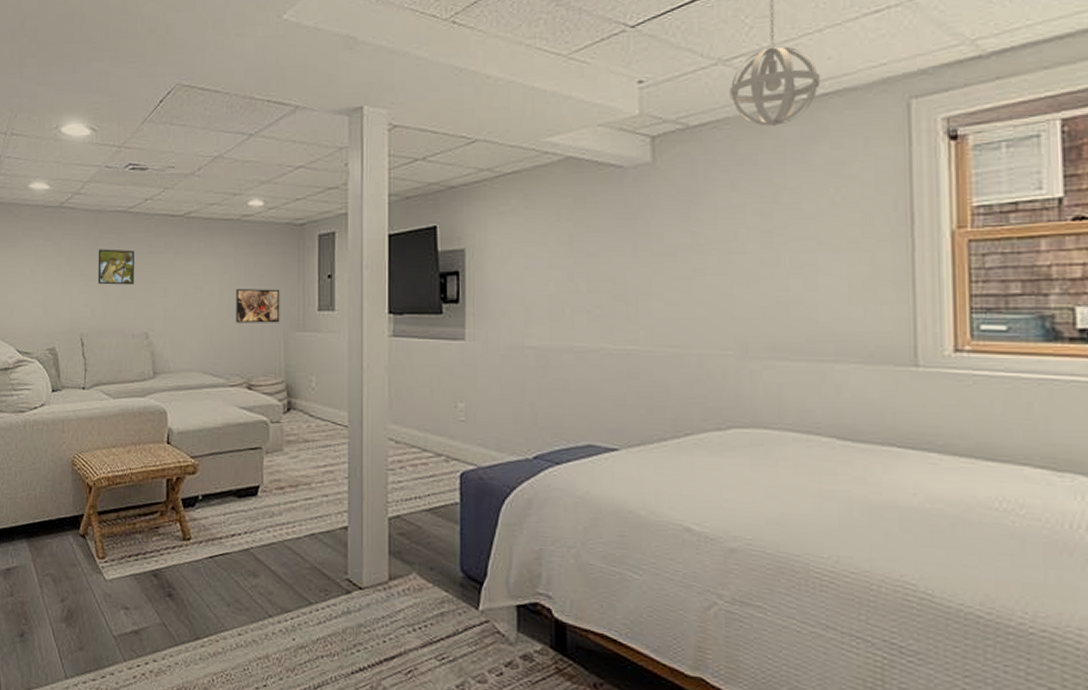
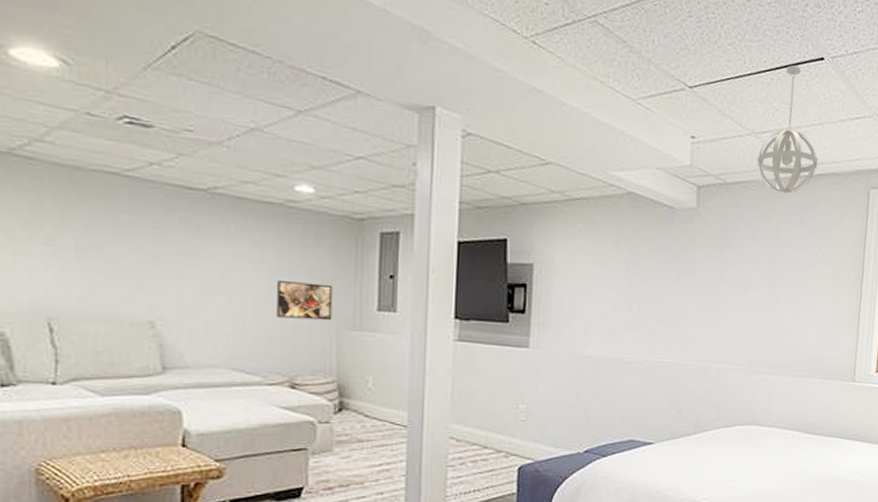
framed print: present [97,249,134,285] -> none [75,215,133,264]

